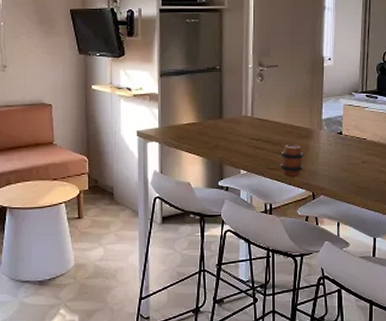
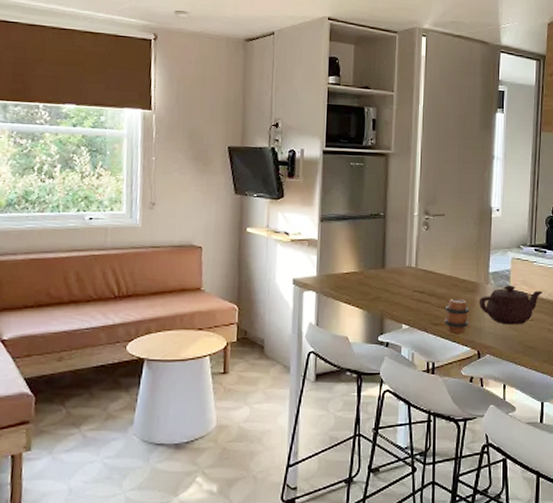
teapot: none [312,130,374,168] -> present [478,285,543,325]

